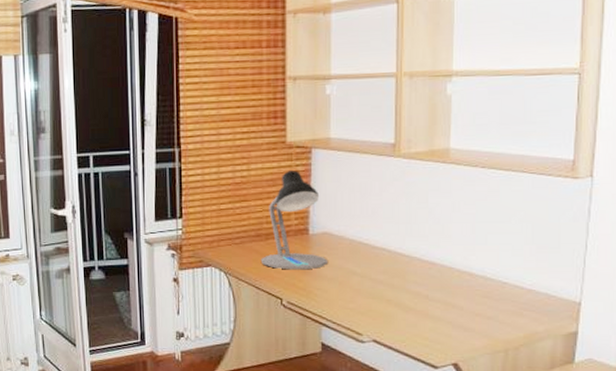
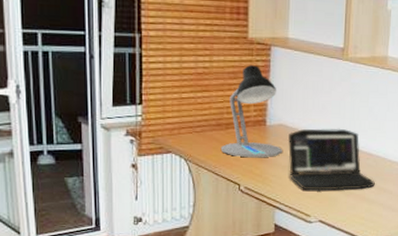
laptop: none [333,234,440,306] -> present [287,128,375,191]

